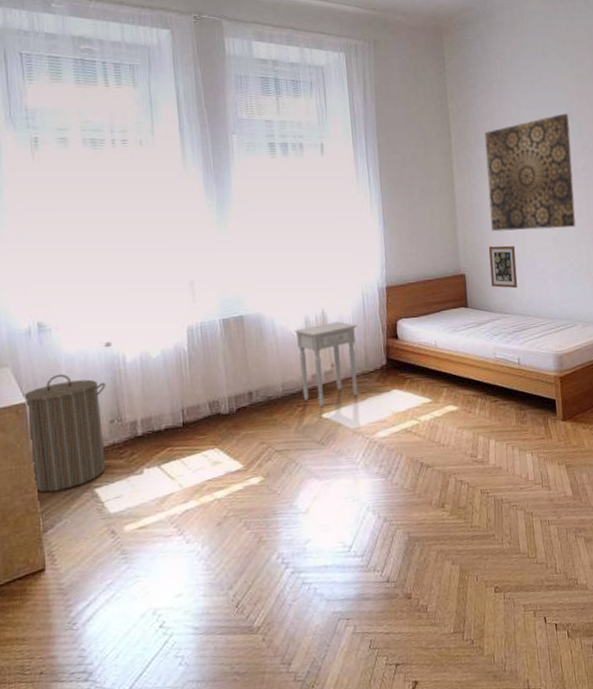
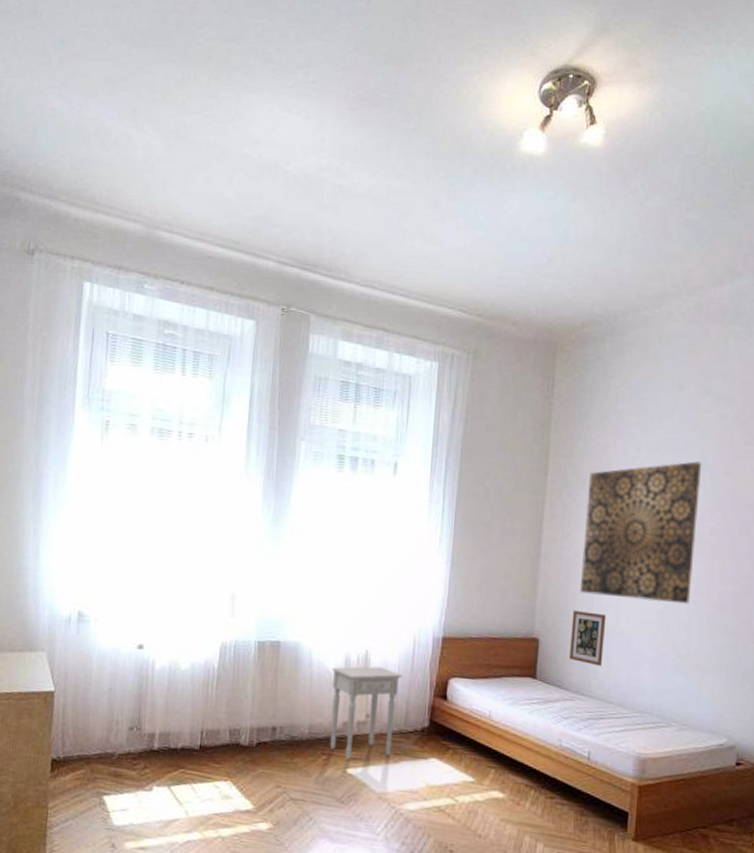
laundry hamper: present [22,374,106,493] -> none [48,668,132,790]

